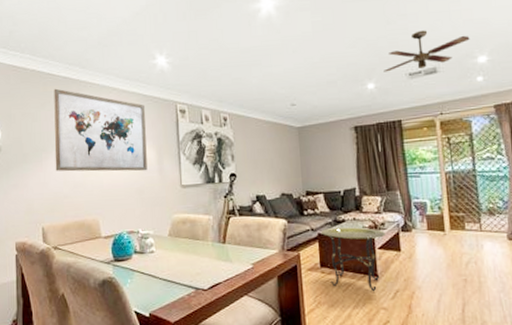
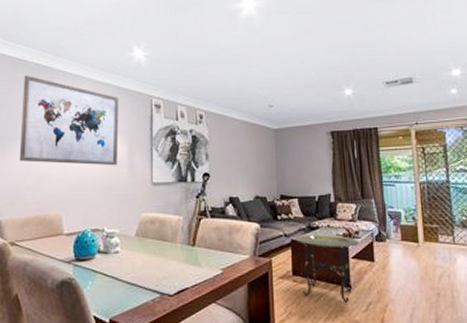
ceiling fan: present [383,30,470,72] -> none [361,41,445,79]

